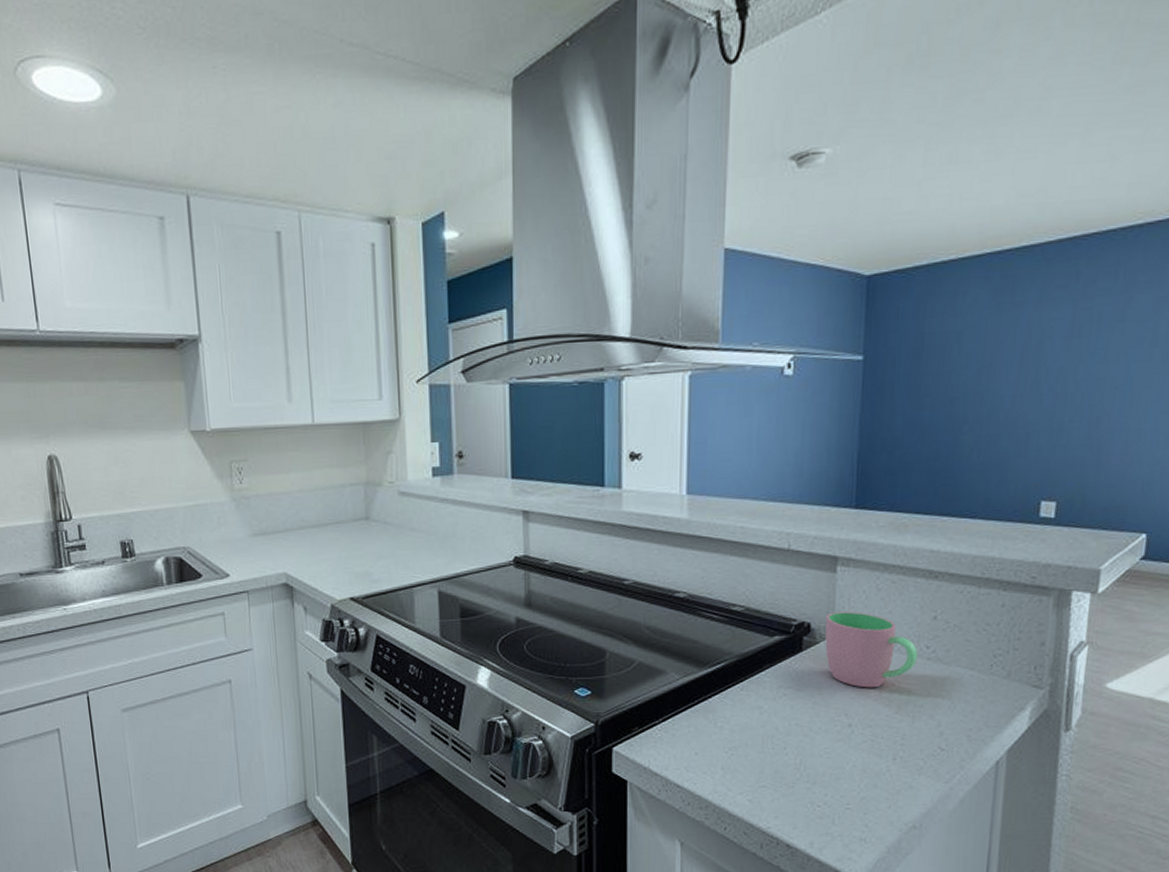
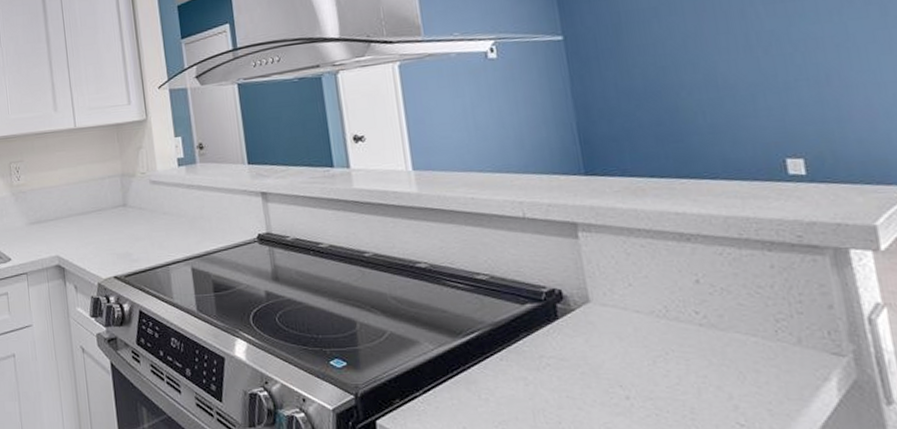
cup: present [825,612,918,688] -> none [577,277,688,357]

